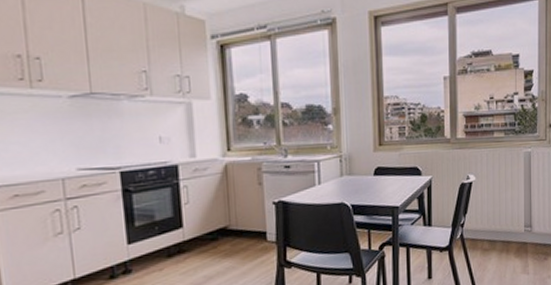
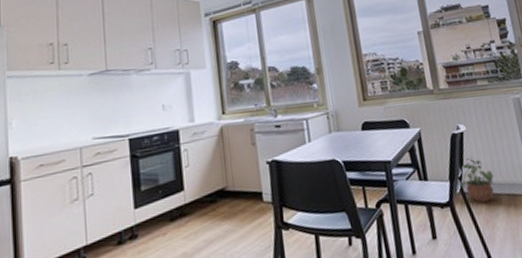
potted plant: none [462,205,493,248] -> present [460,156,494,203]

